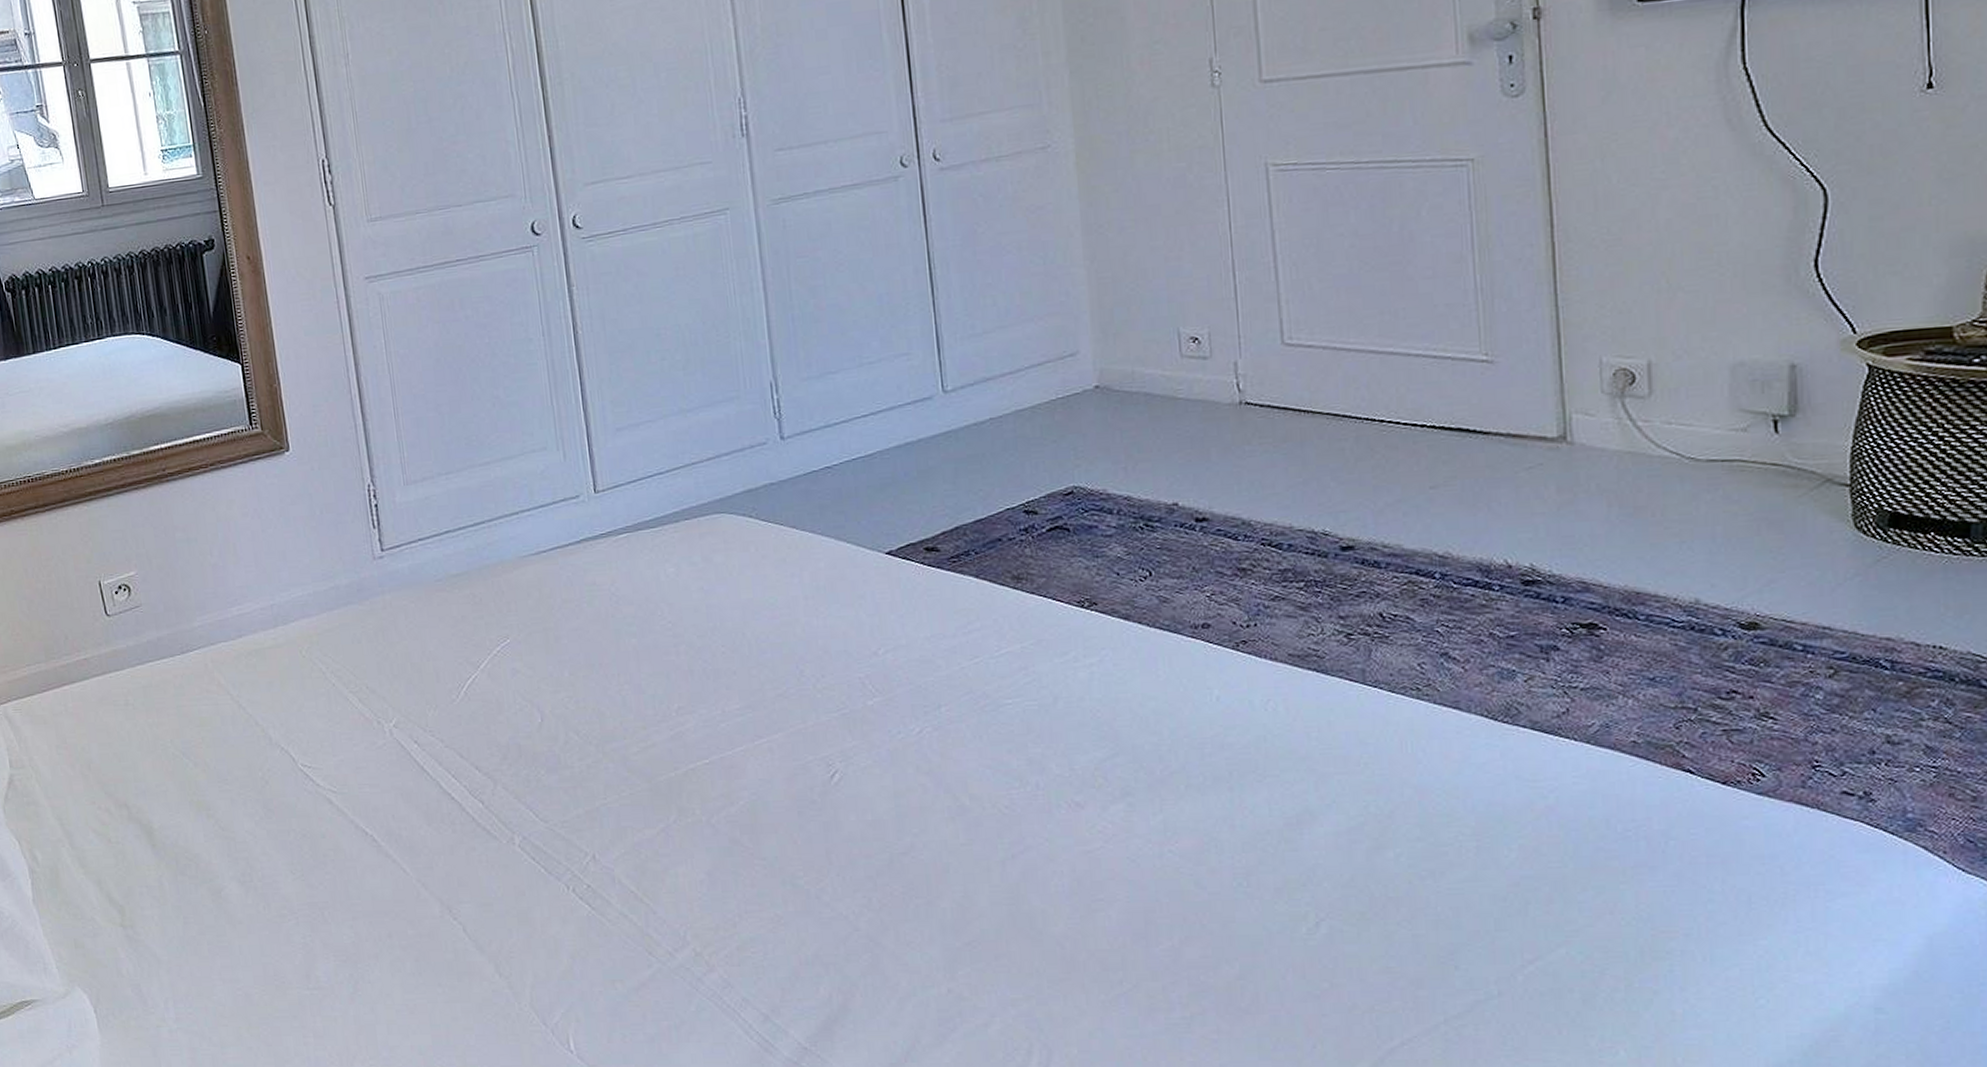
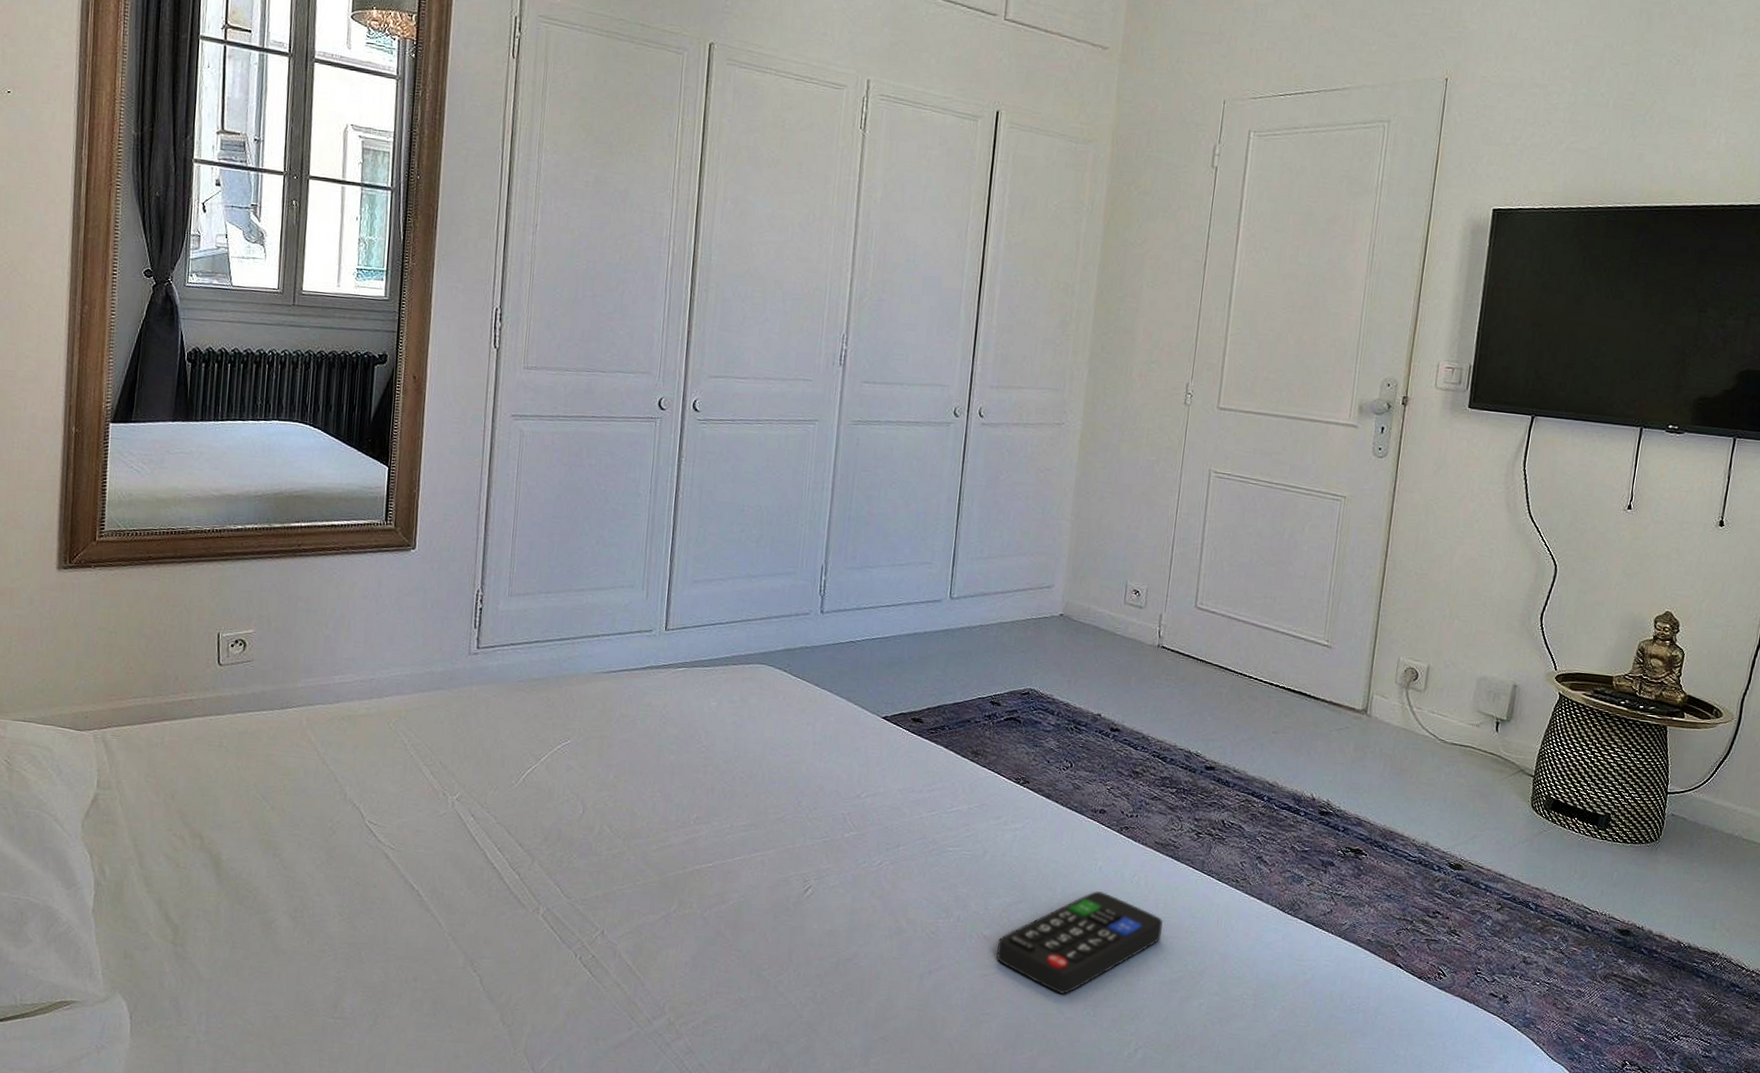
remote control: none [1096,728,1323,864] -> present [996,891,1164,994]

